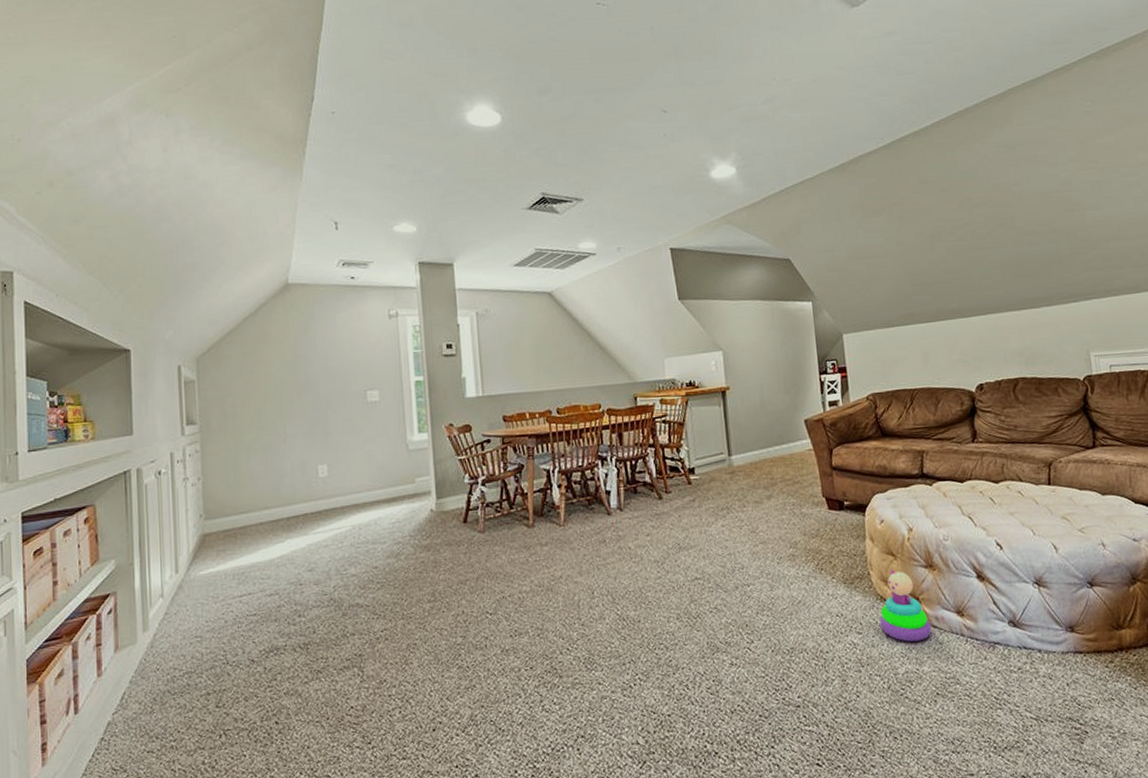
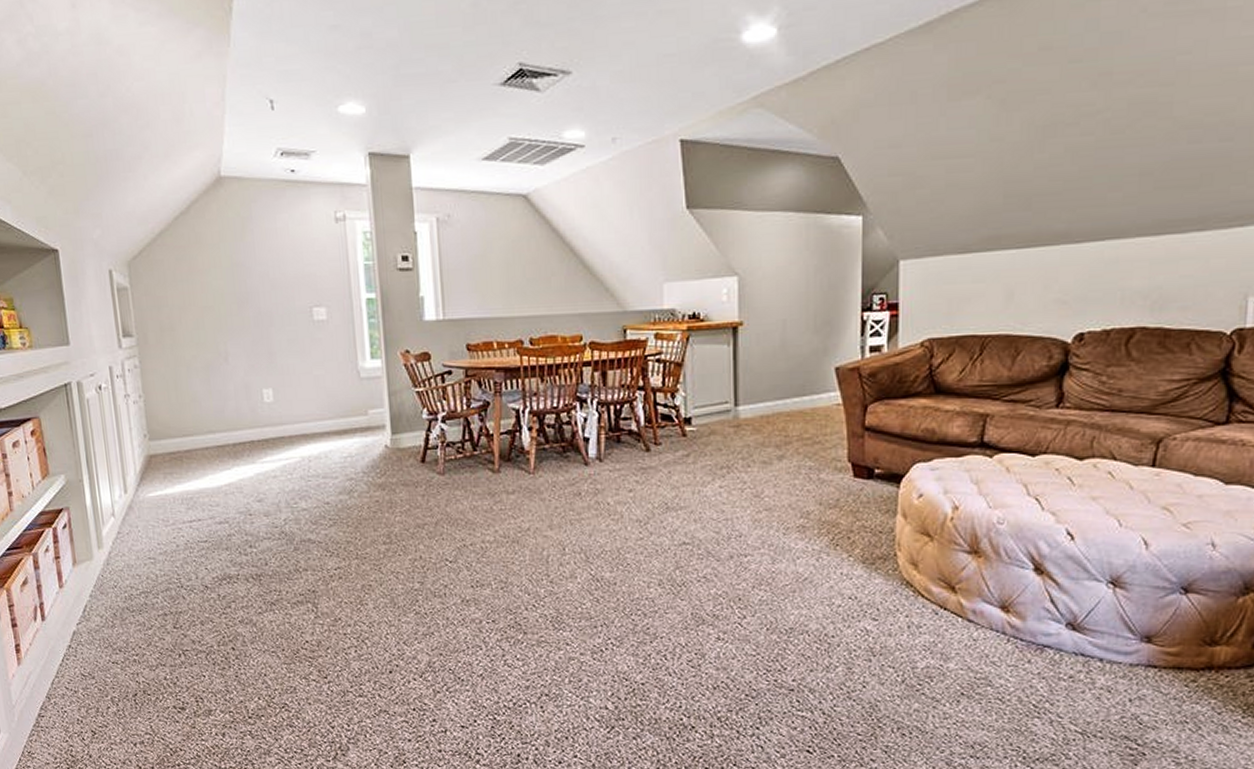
stacking toy: present [880,570,932,642] -> none [902,553,966,635]

